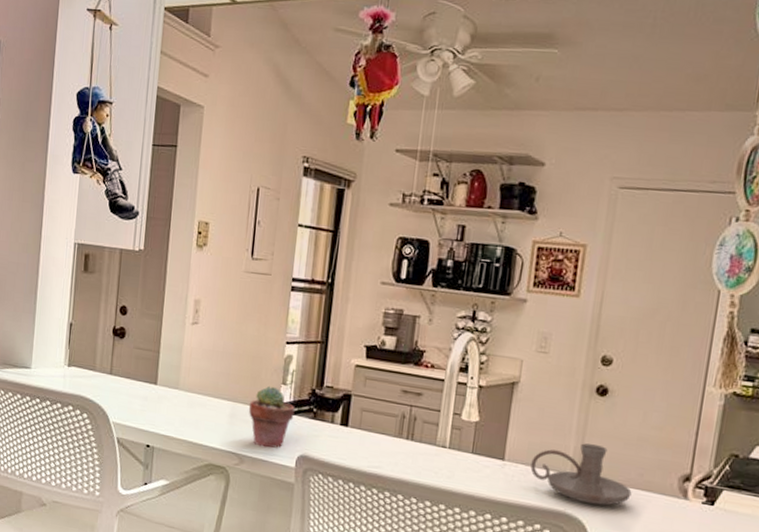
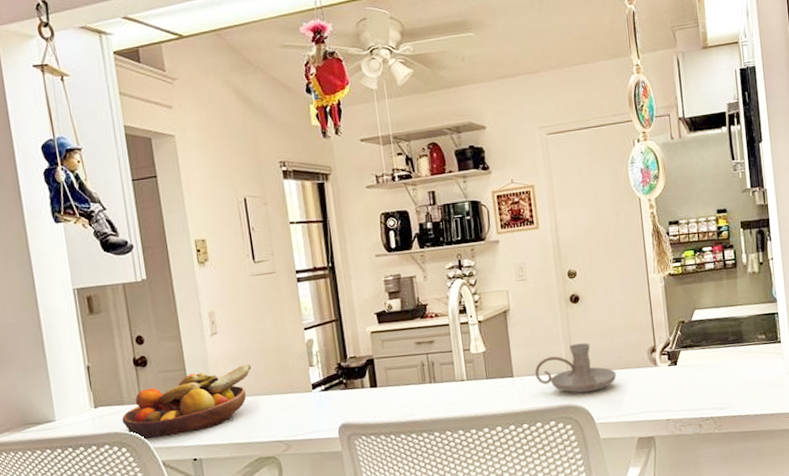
fruit bowl: none [90,358,223,419] -> present [122,364,251,440]
potted succulent: present [248,385,295,448] -> none [283,371,328,428]

